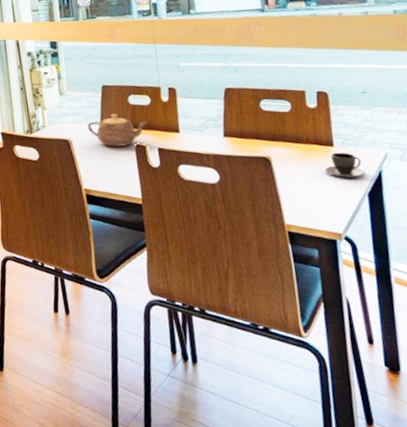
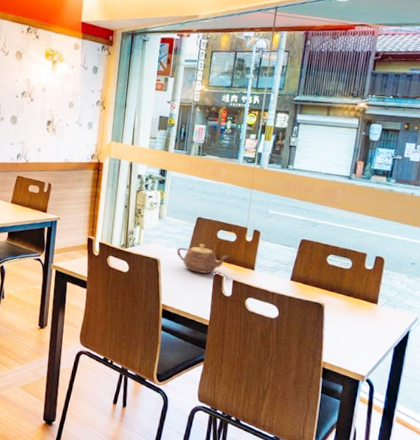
teacup: present [324,152,366,178] -> none [365,309,397,333]

